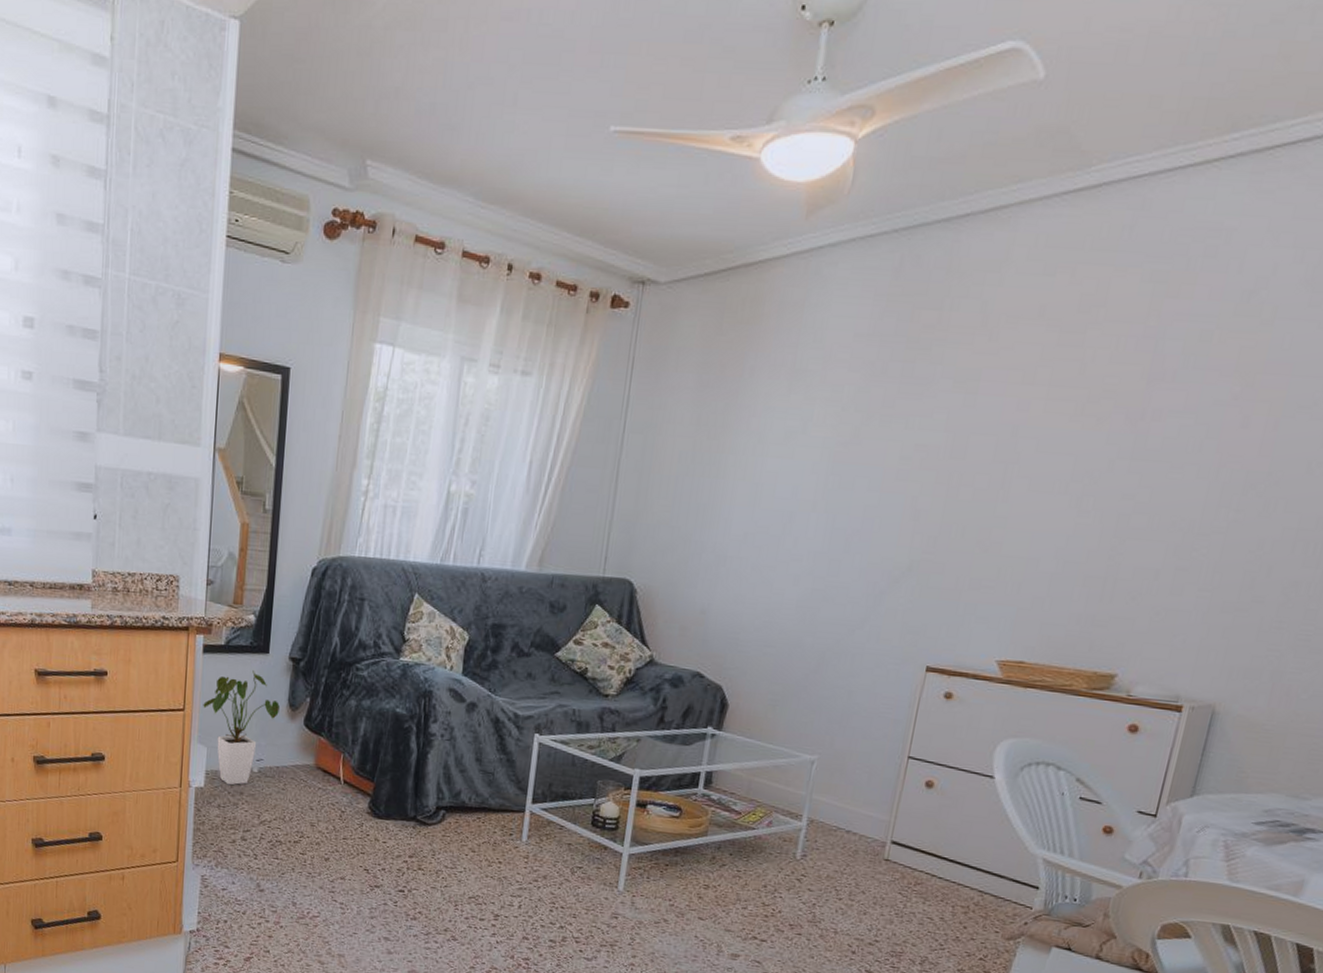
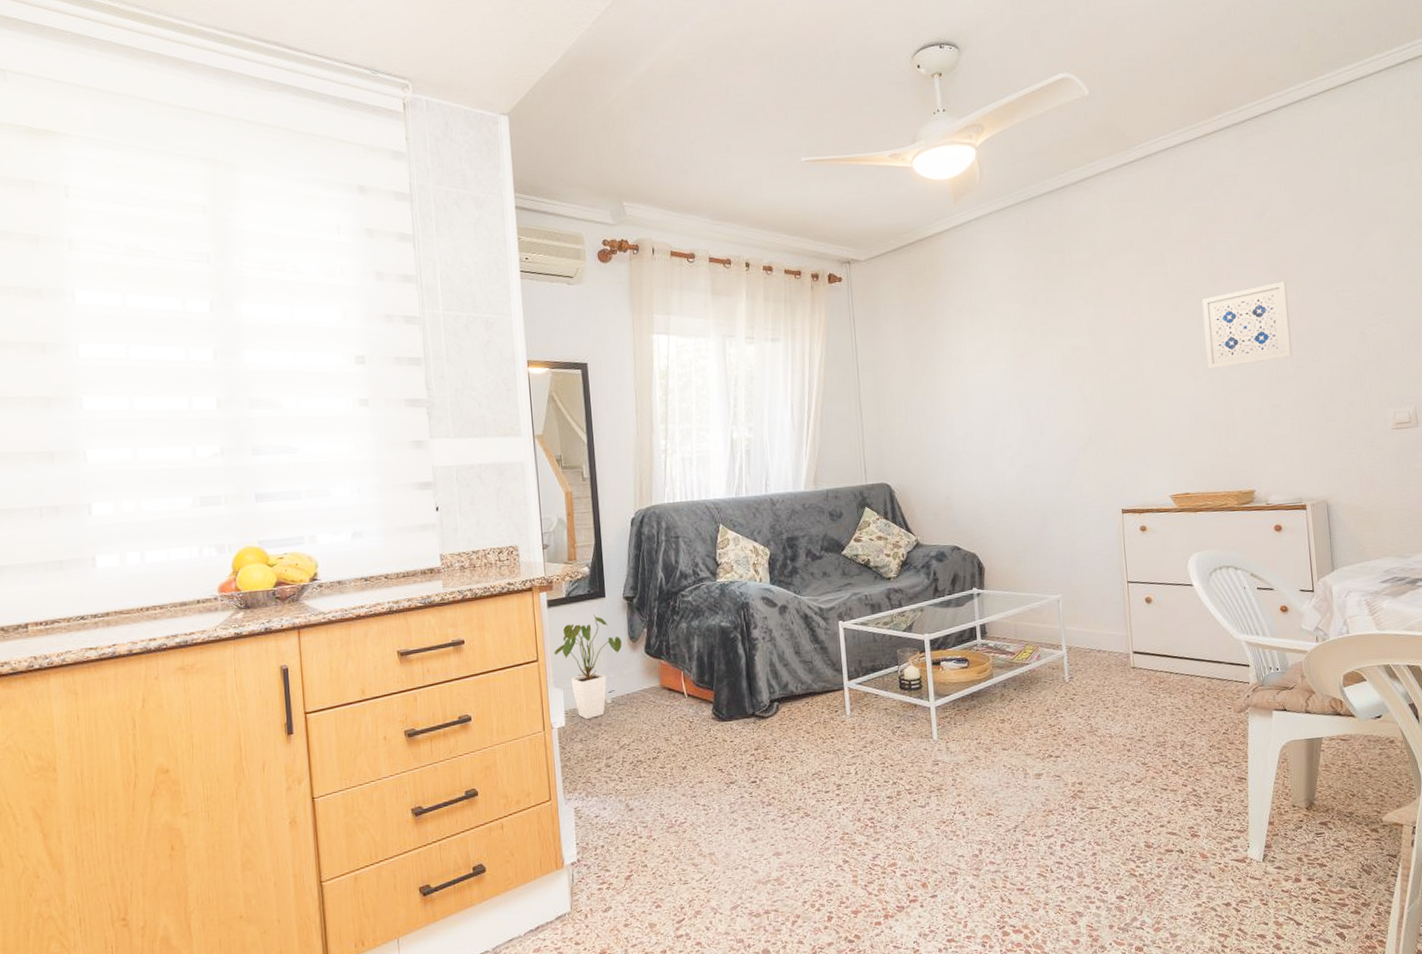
wall art: none [1101,396,1257,507] -> present [1202,281,1293,370]

